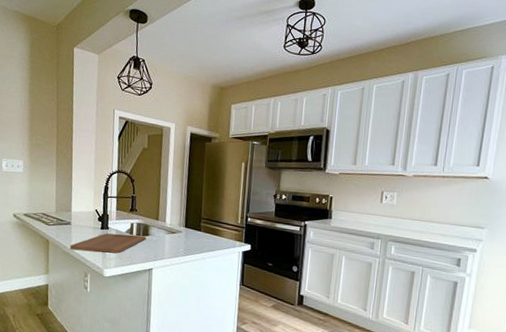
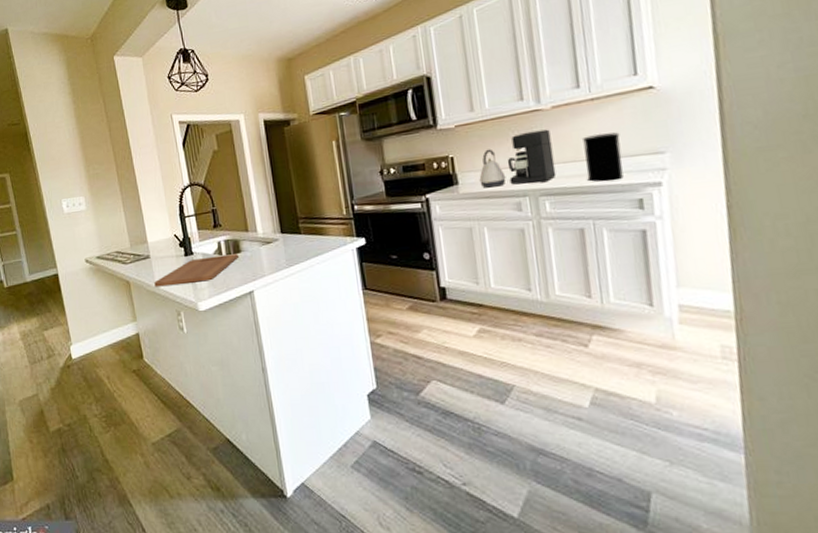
kettle: none [348,196,368,227] -> present [479,149,506,188]
coffee maker: none [370,190,408,232] -> present [507,129,556,185]
canister: none [426,203,457,241] -> present [583,132,623,182]

